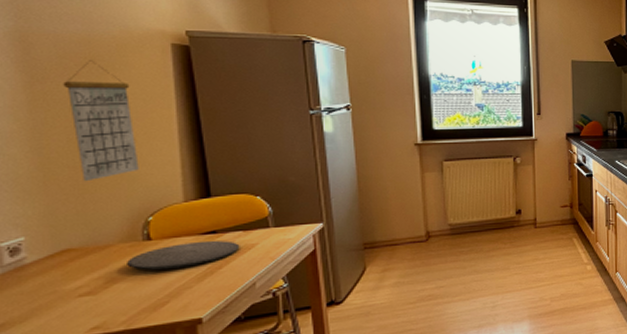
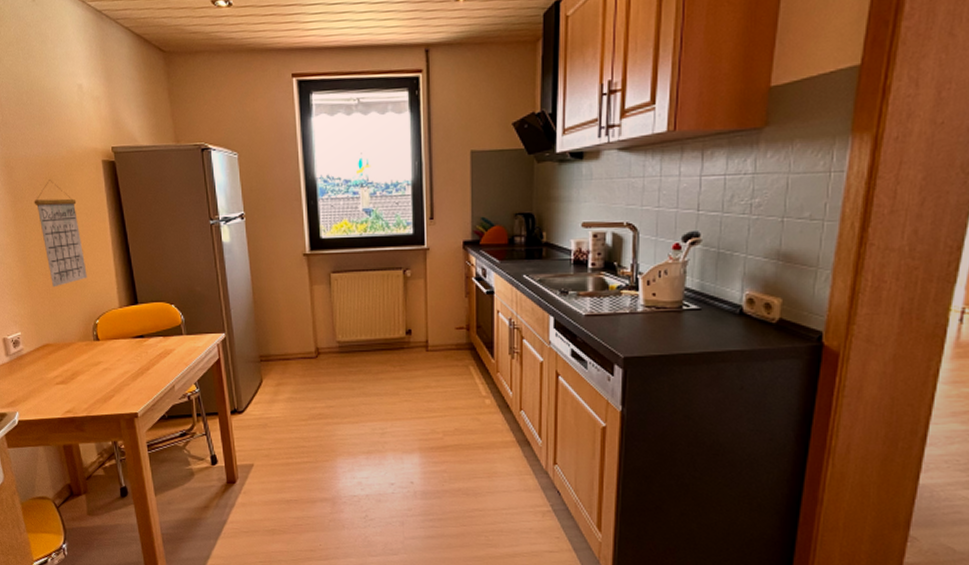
plate: present [127,240,240,270] -> none [85,344,162,367]

